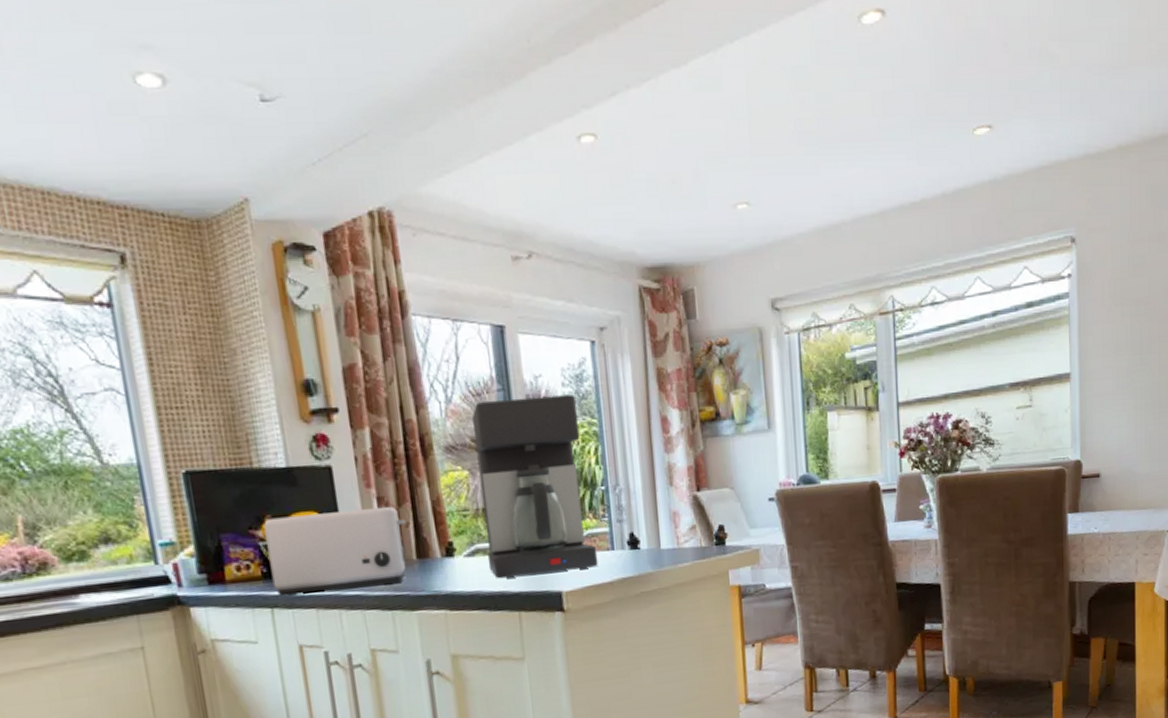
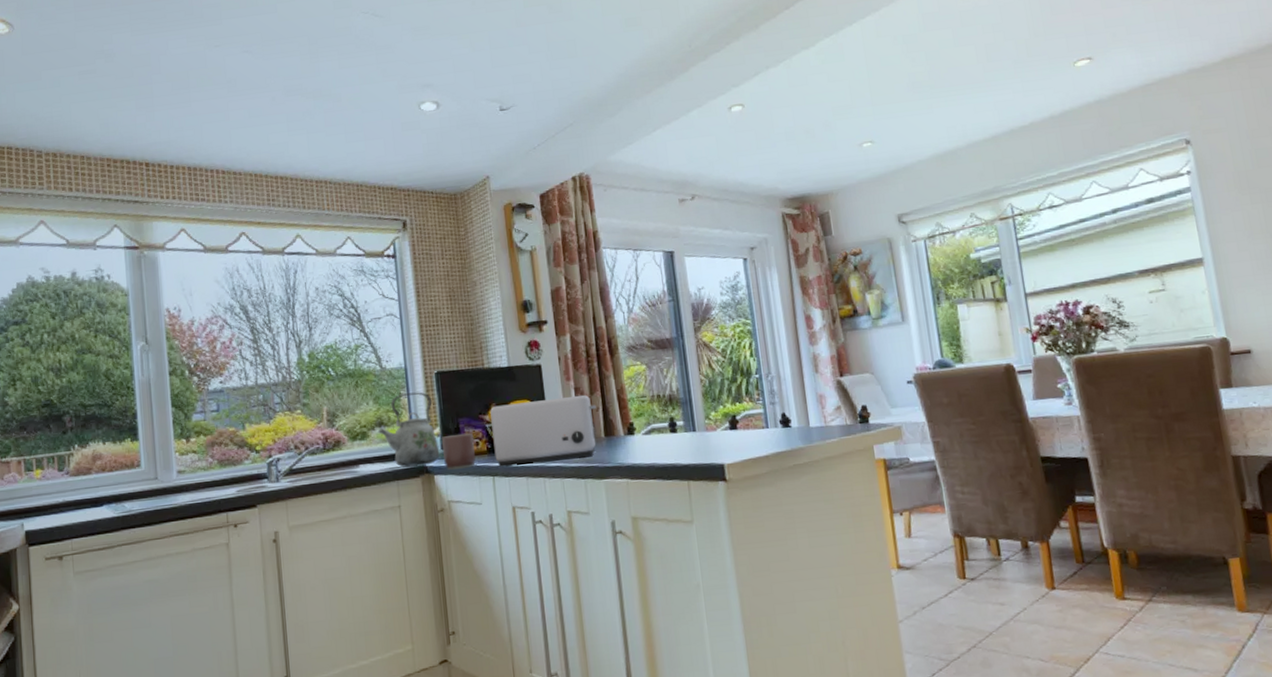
kettle: none [103,498,197,598] -> present [377,392,440,467]
mug: none [196,552,247,602] -> present [441,432,476,471]
coffee maker: present [471,394,598,579] -> none [648,301,755,453]

